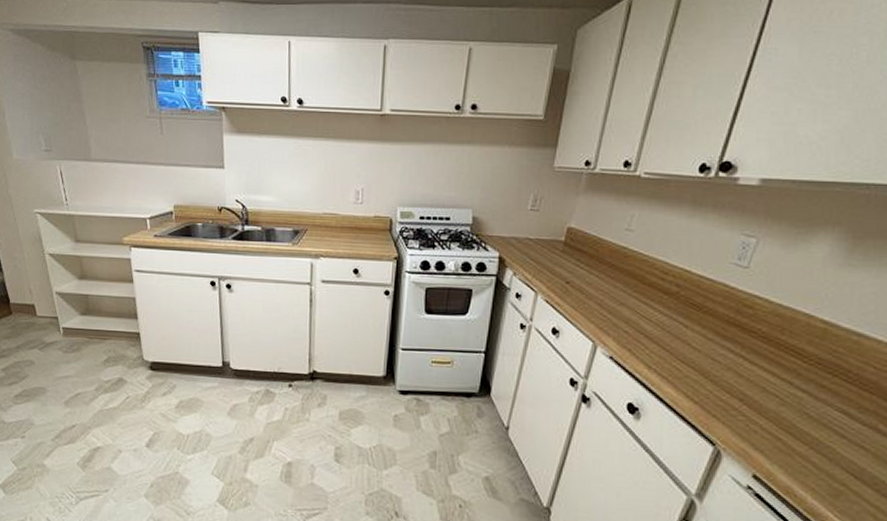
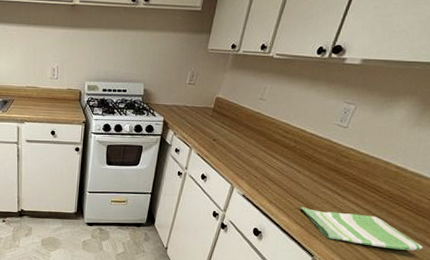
dish towel: none [691,374,875,441] -> present [300,206,423,251]

